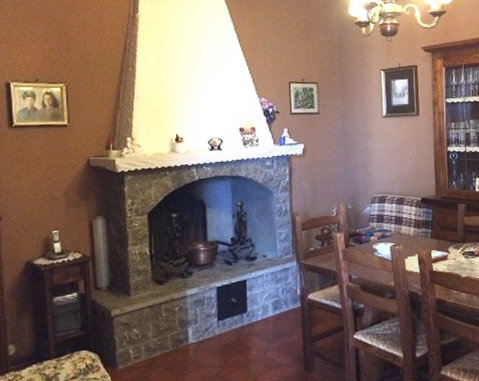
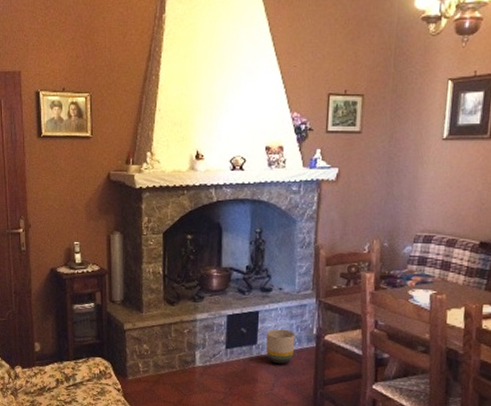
planter: none [255,294,283,328] -> present [265,329,296,364]

